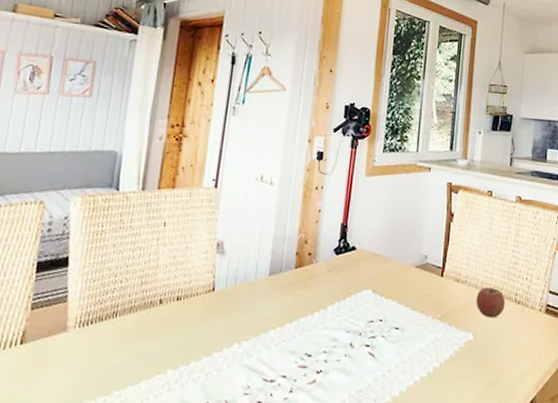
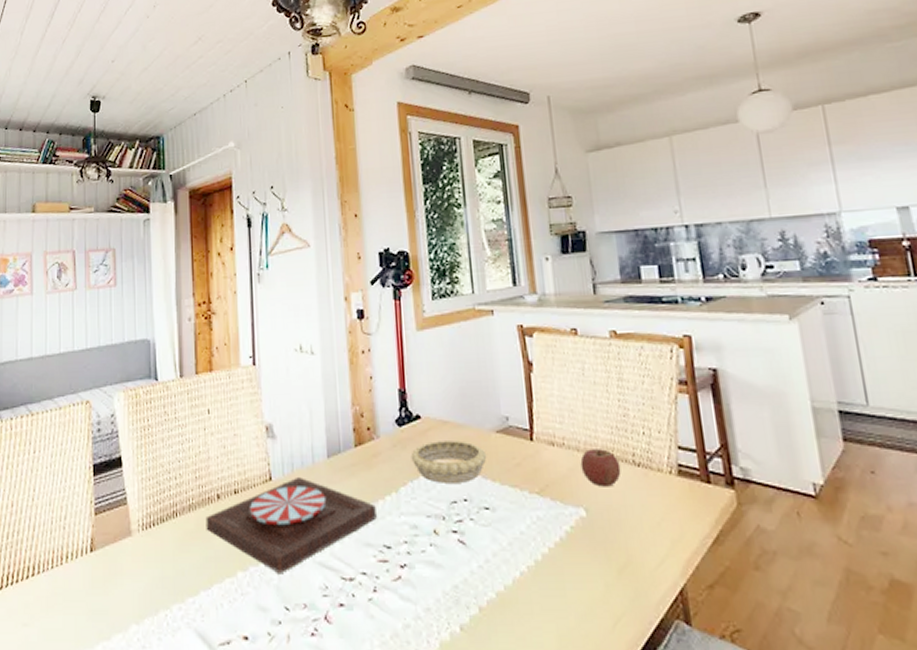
plate: none [143,290,305,373] -> present [205,477,377,573]
decorative bowl: none [342,269,405,306] -> present [410,439,487,483]

